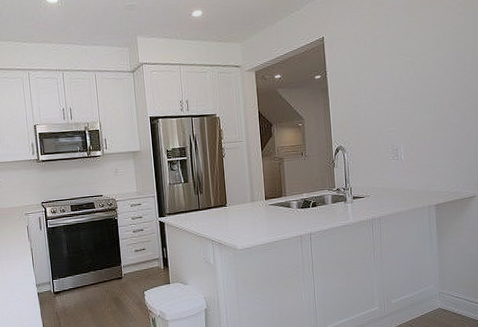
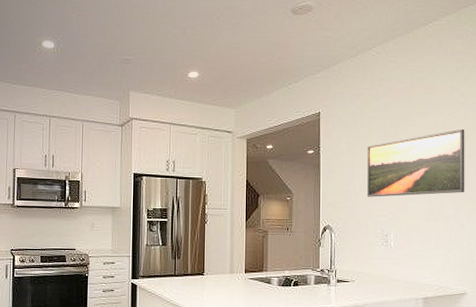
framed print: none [371,38,469,115] -> present [366,128,465,197]

